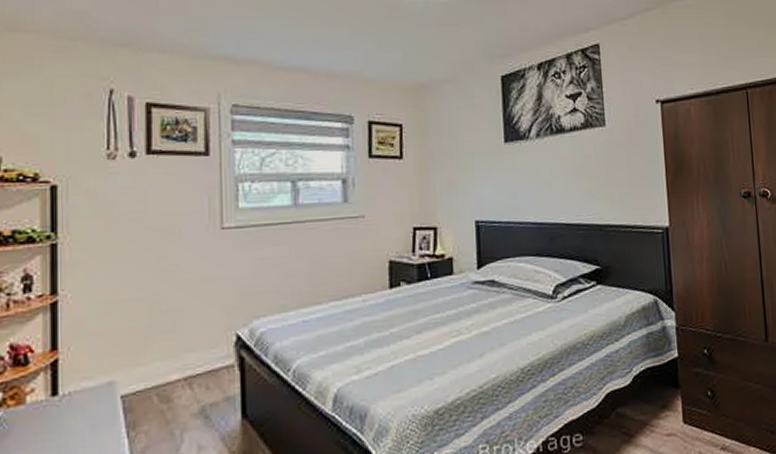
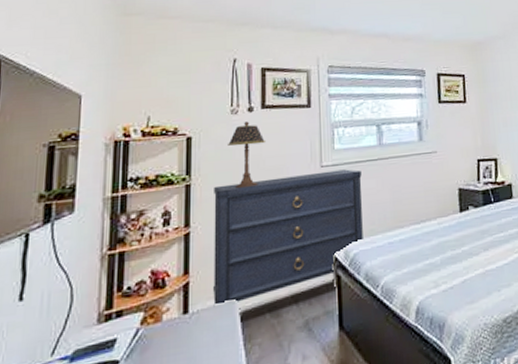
dresser: none [87,232,272,389] -> present [213,169,363,307]
table lamp: none [104,169,153,250] -> present [228,121,267,188]

